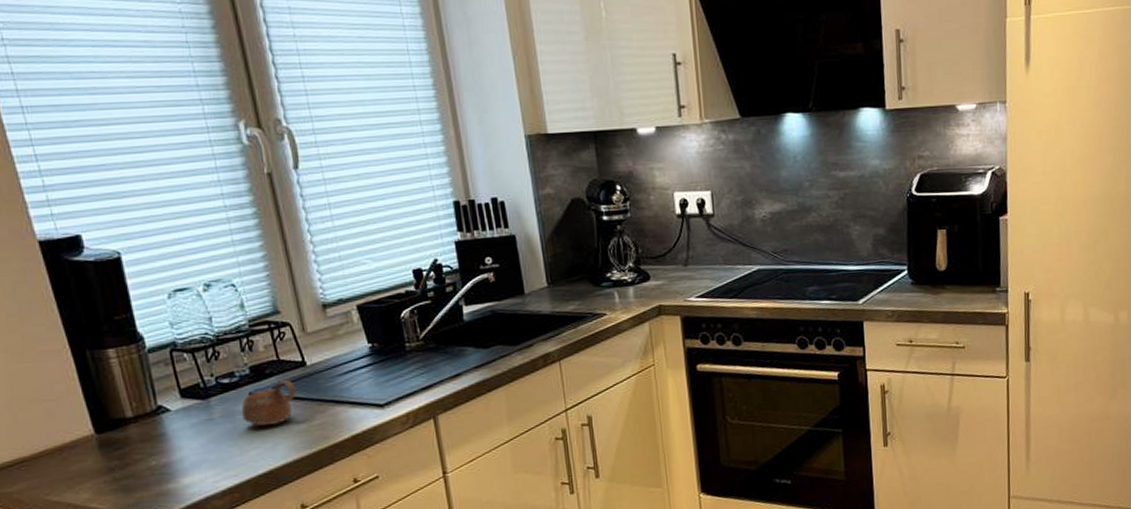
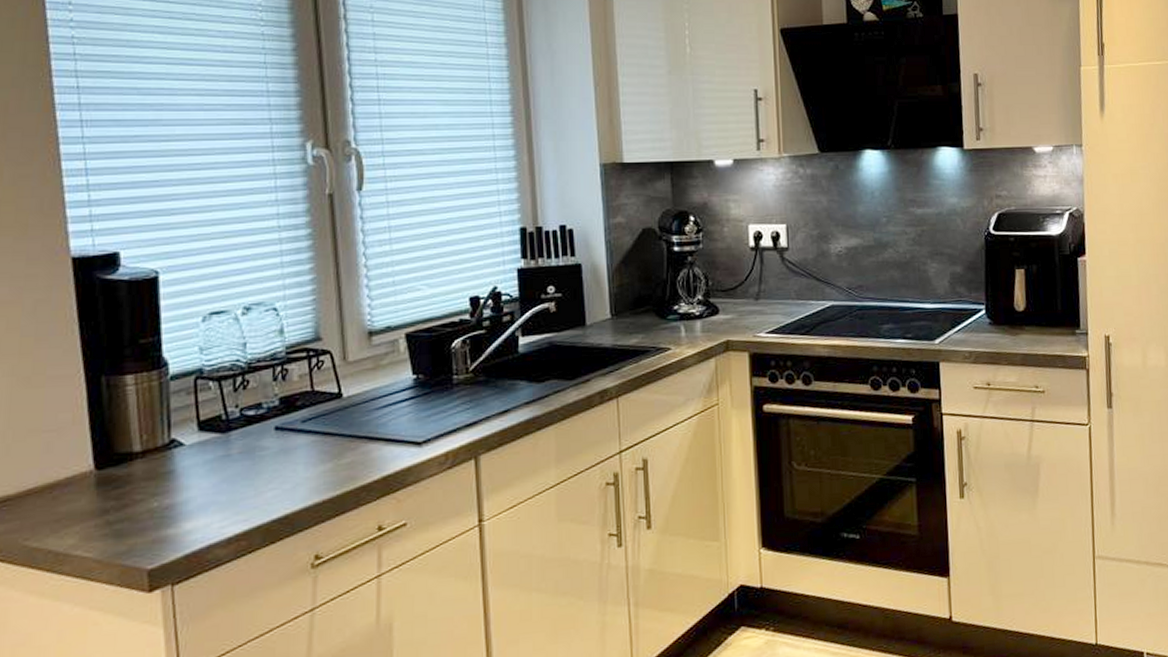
cup: present [241,380,296,427] -> none [263,413,327,465]

